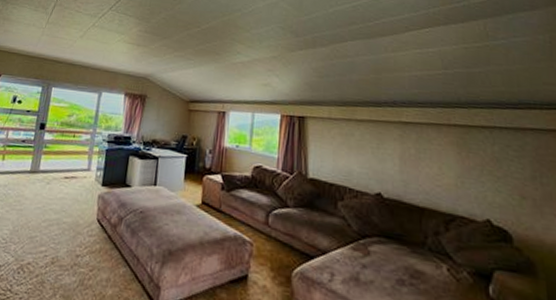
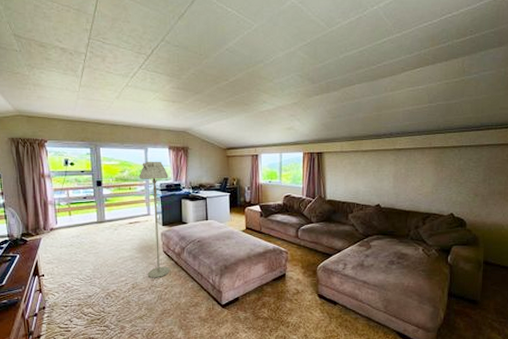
floor lamp: none [72,106,120,255] -> present [138,161,170,278]

